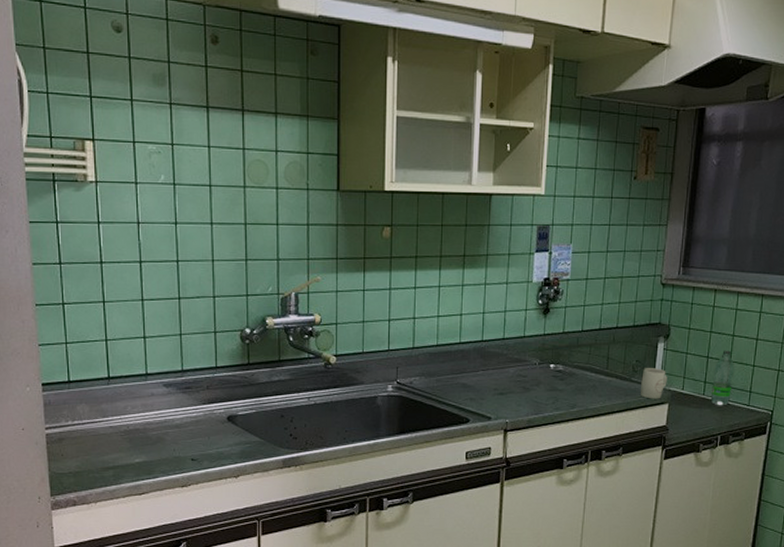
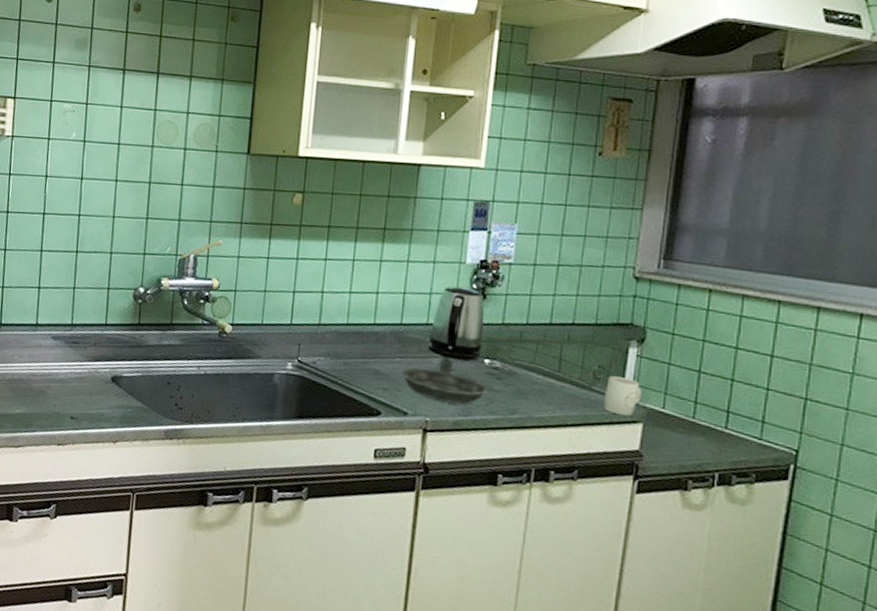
frying pan: none [485,366,553,404] -> present [402,357,488,404]
kettle: none [505,303,549,367] -> present [428,286,485,361]
bottle: present [710,350,735,406] -> none [703,365,739,436]

